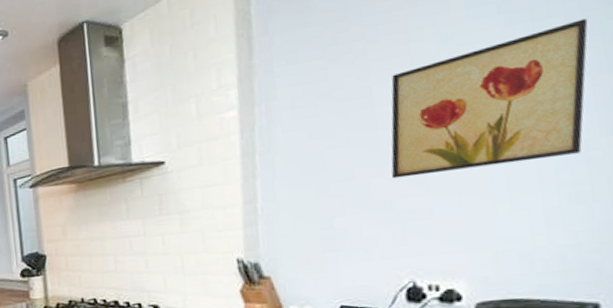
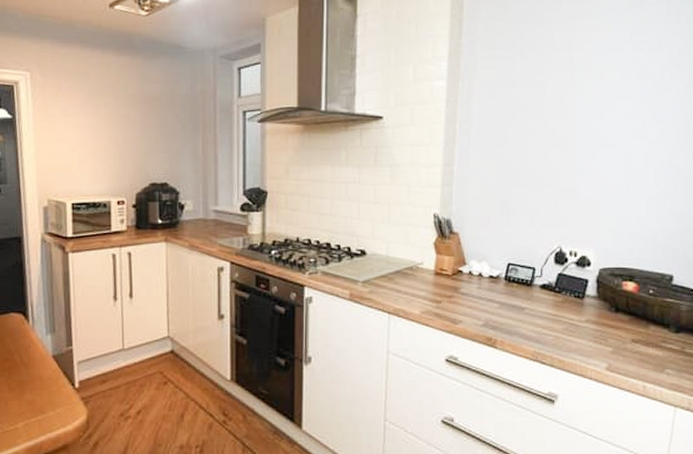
wall art: present [391,18,589,179] -> none [552,58,682,160]

